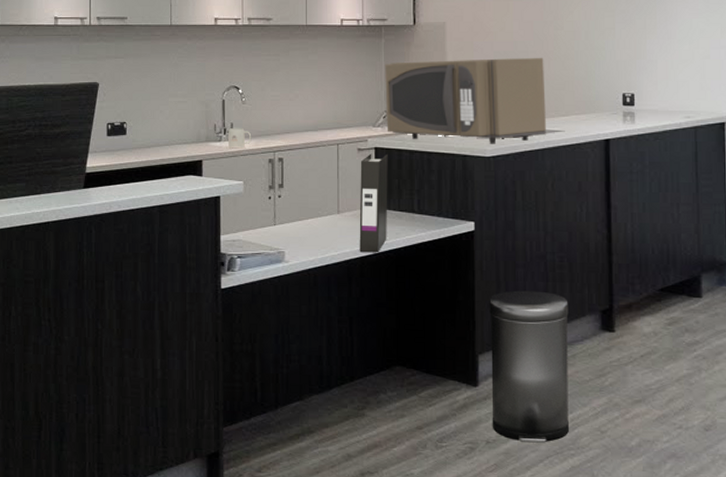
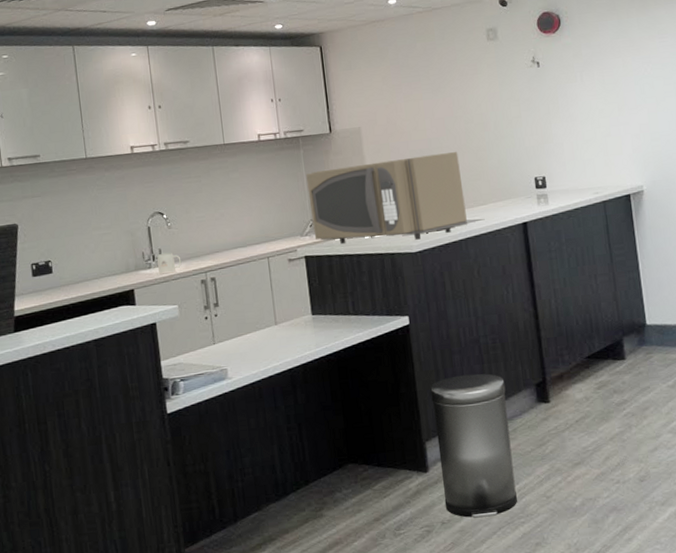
binder: present [359,153,388,253] -> none [292,262,326,360]

